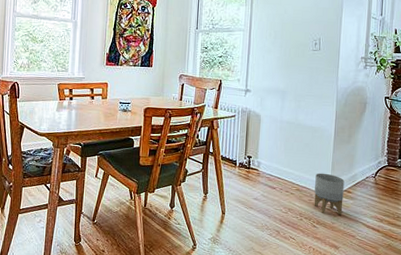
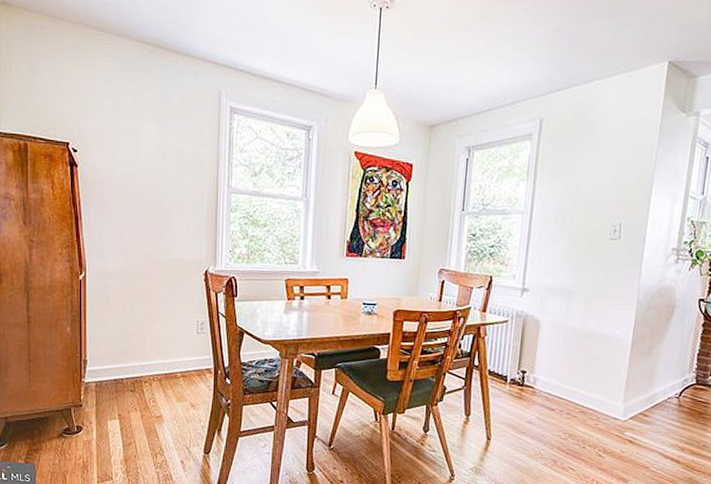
planter: present [314,173,345,216] -> none [600,392,641,443]

